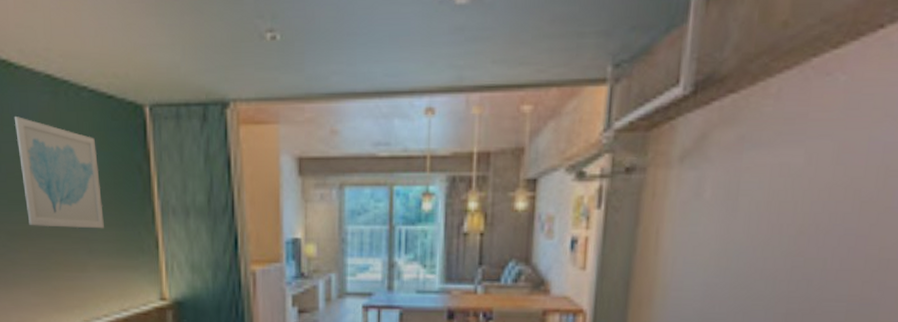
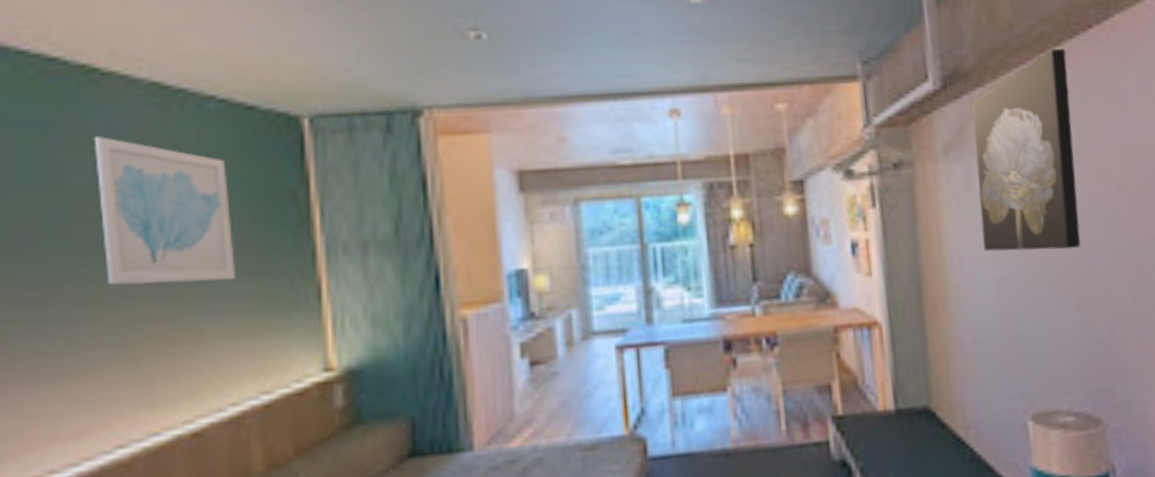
wall art: none [699,51,843,263] -> present [972,48,1081,252]

